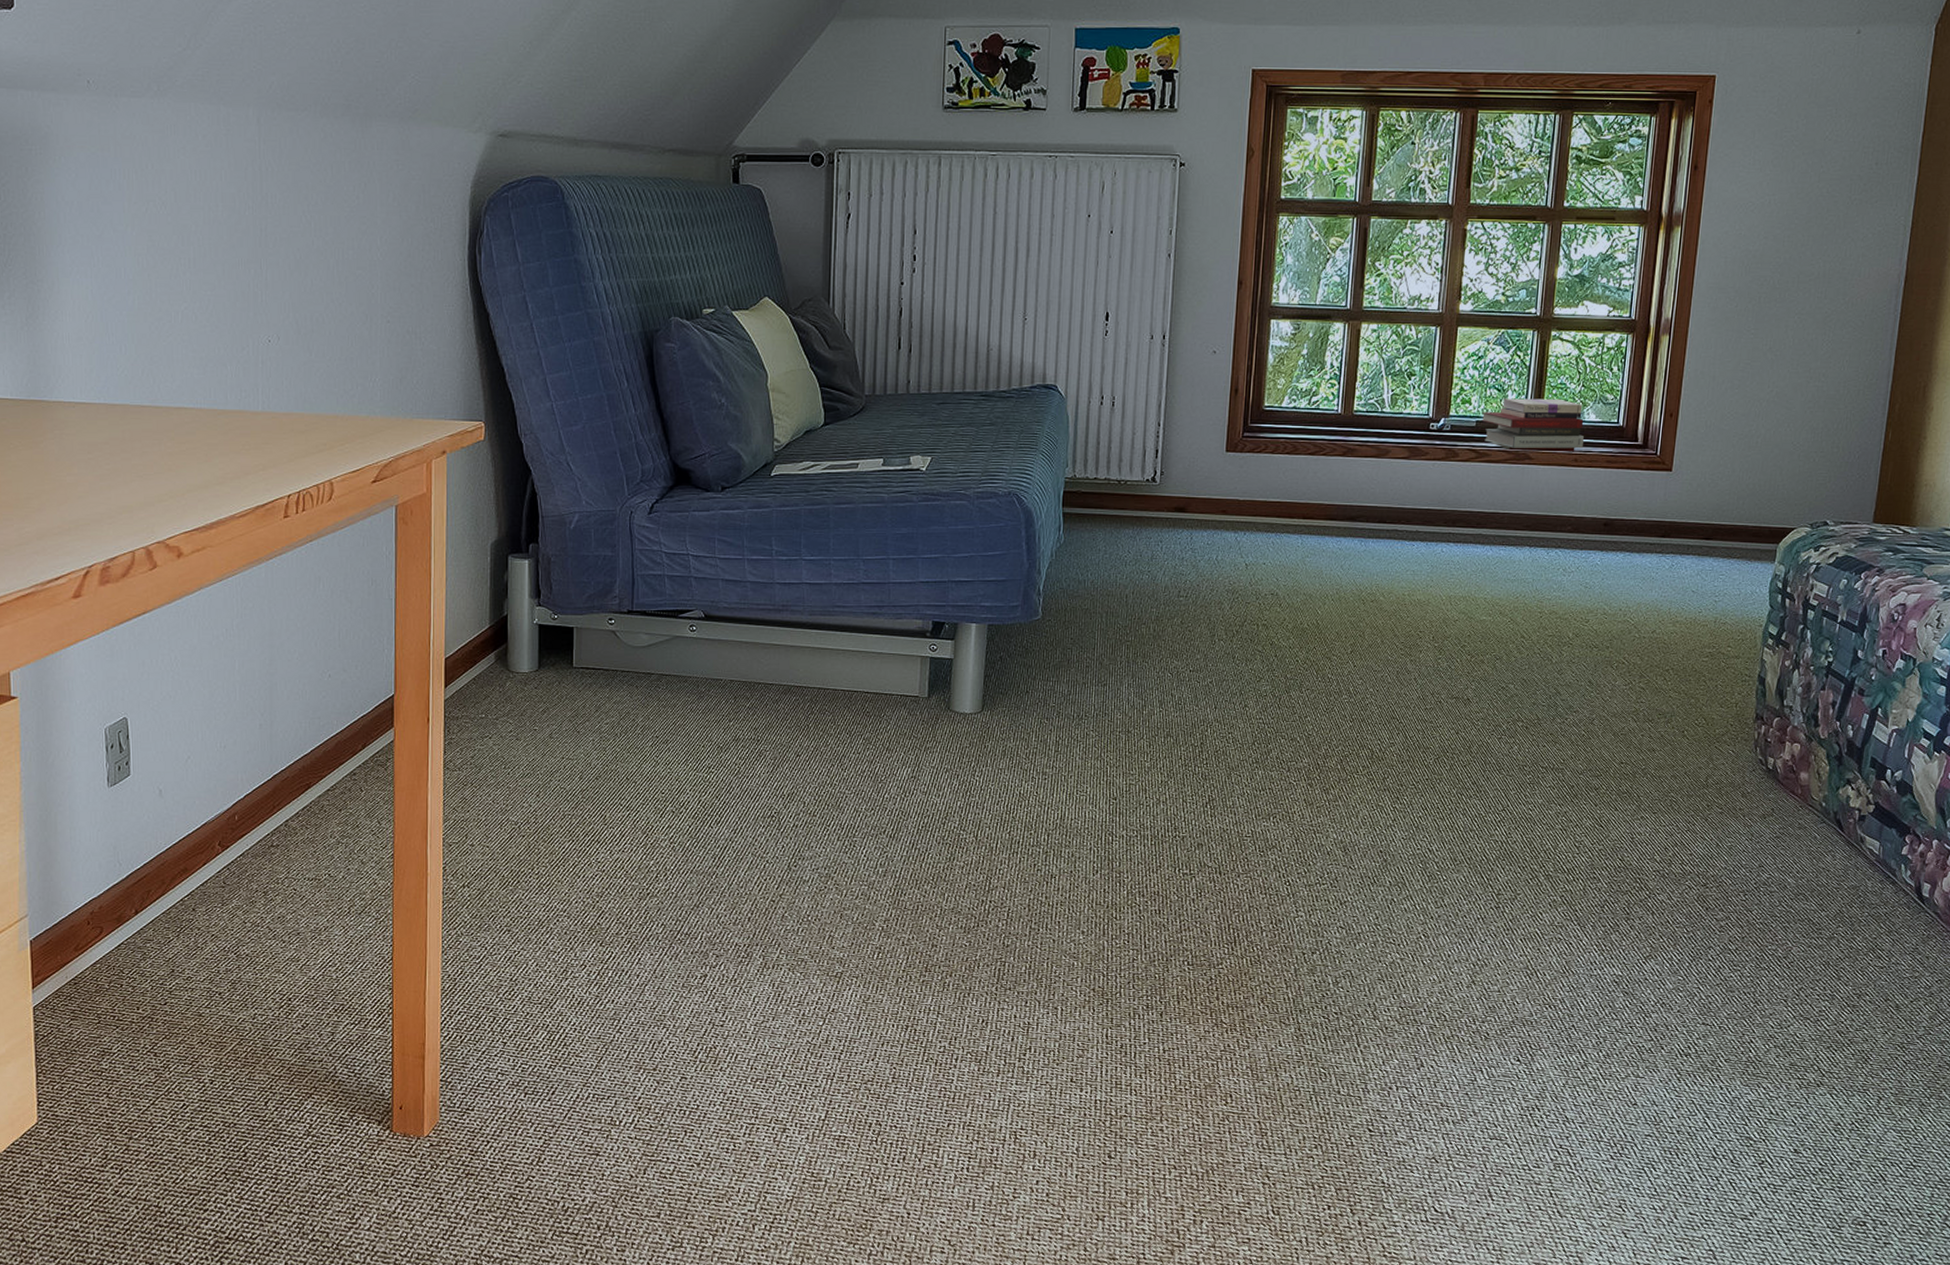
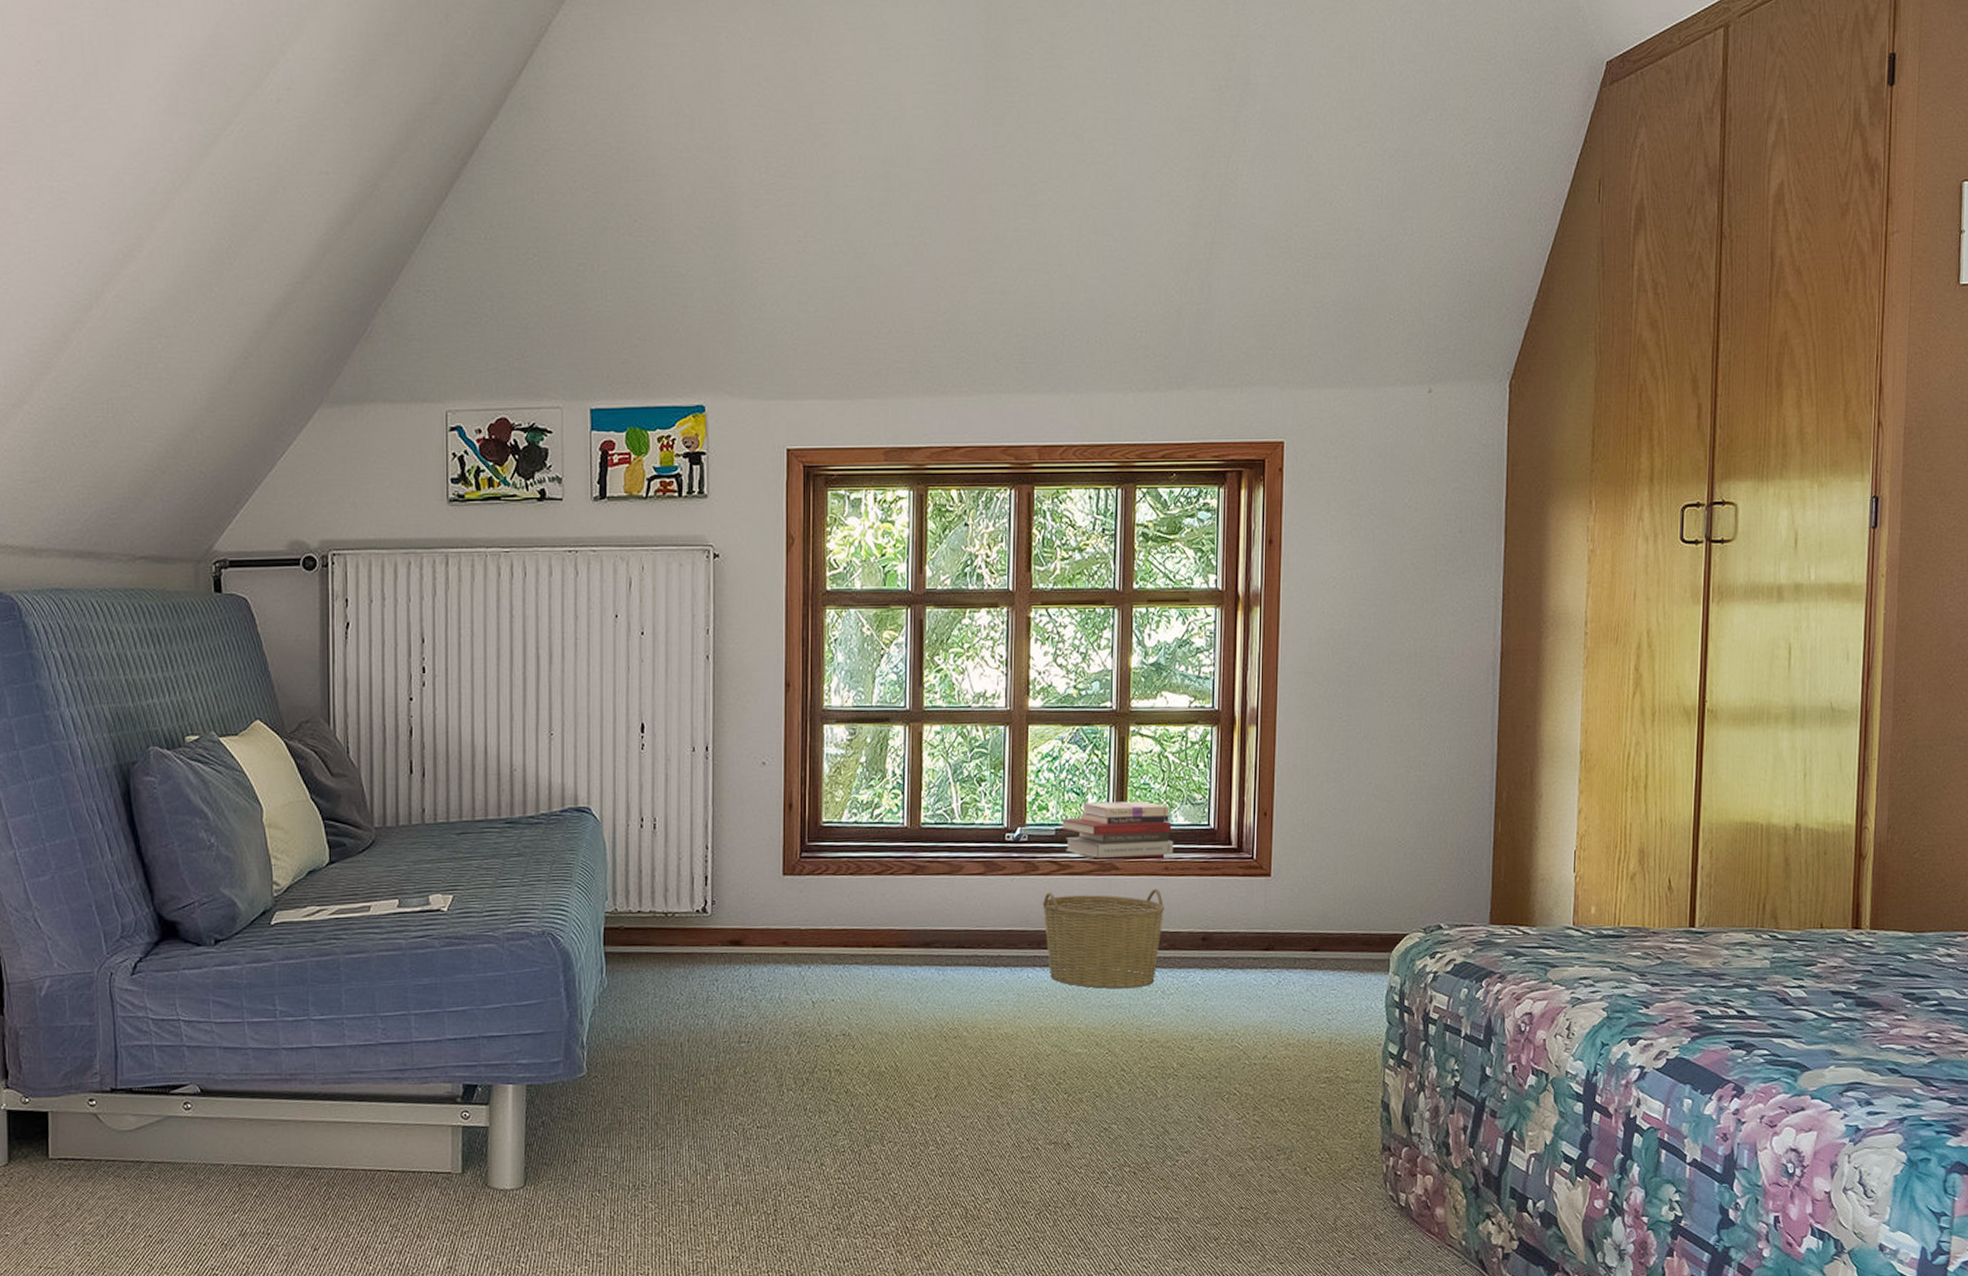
basket: none [1459,477,1571,565] -> present [1042,888,1164,989]

